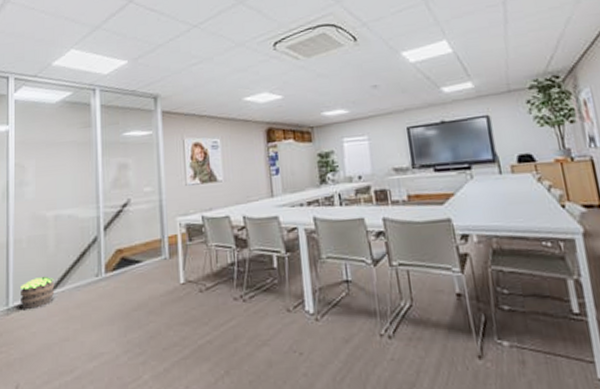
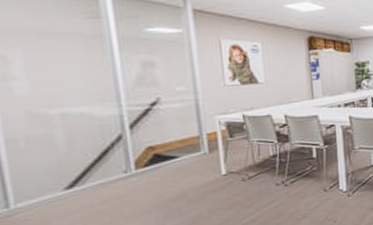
potted plant: present [21,277,55,309] -> none [23,176,73,210]

